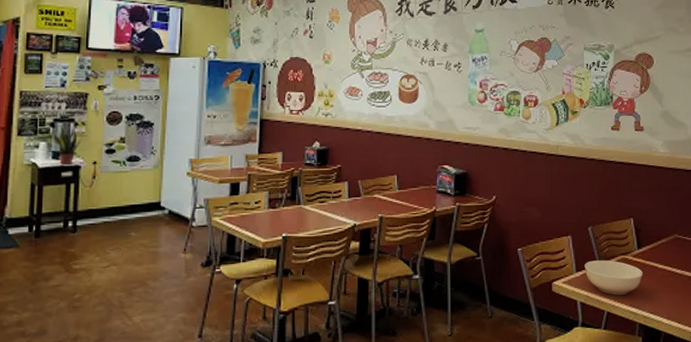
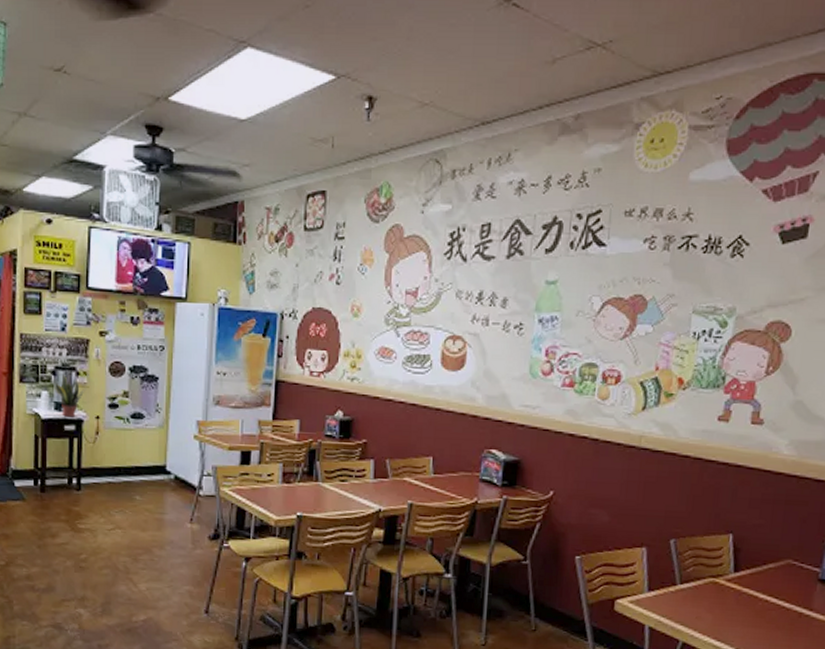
bowl: present [584,260,643,295] -> none [659,580,737,625]

